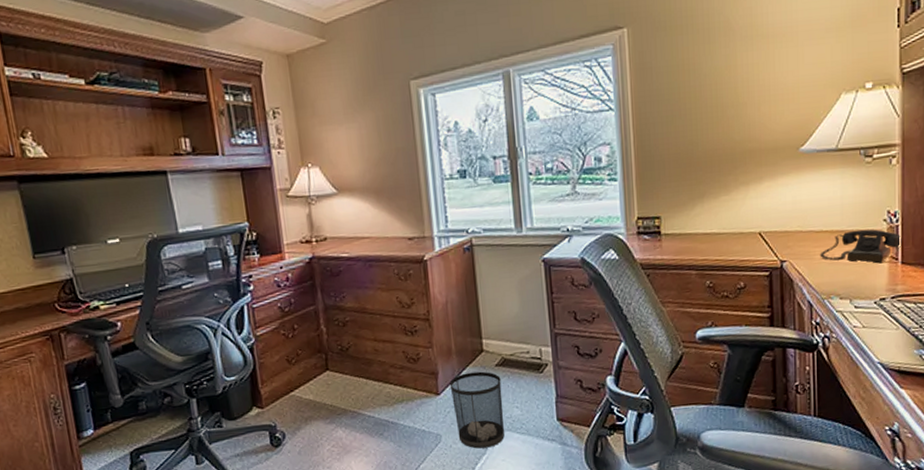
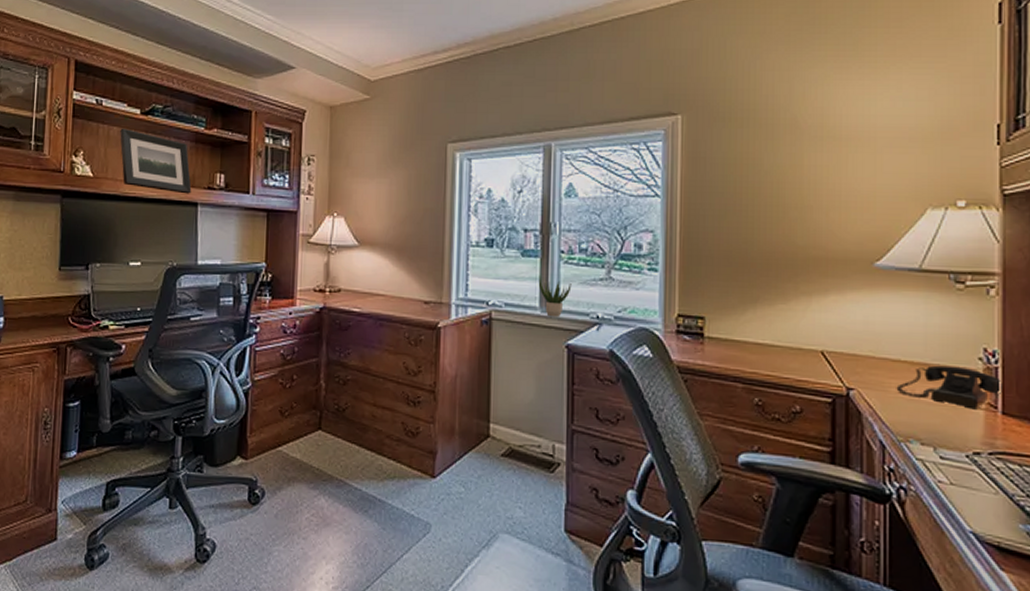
picture frame: none [67,101,158,164] -> present [120,128,192,194]
waste bin: present [449,371,505,449] -> none [447,458,505,549]
potted plant: none [511,198,542,236] -> present [538,275,572,317]

